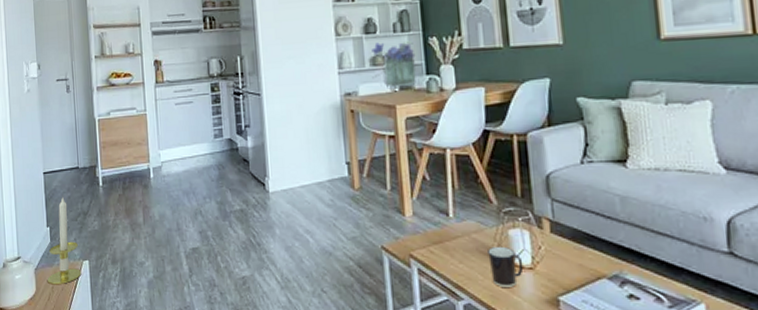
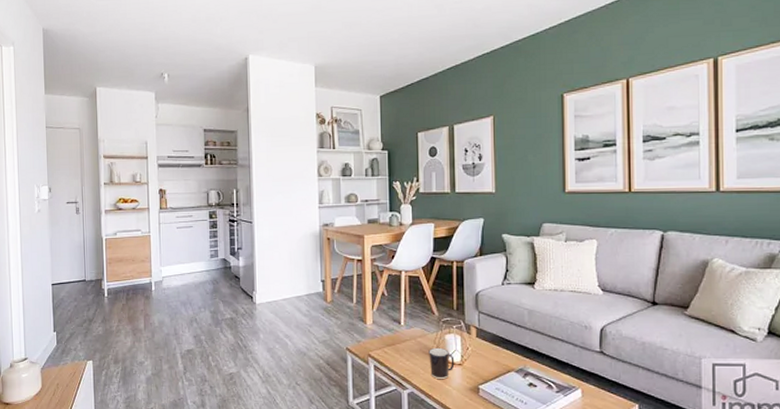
candle: present [47,196,82,285] -> none [52,305,86,382]
flower bouquet: present [371,40,416,91] -> none [346,183,382,223]

